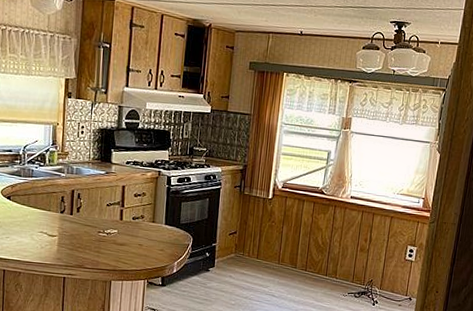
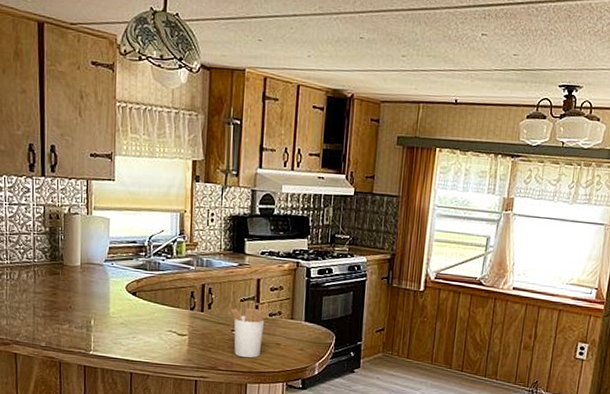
utensil holder: none [97,207,133,258] -> present [230,302,269,358]

